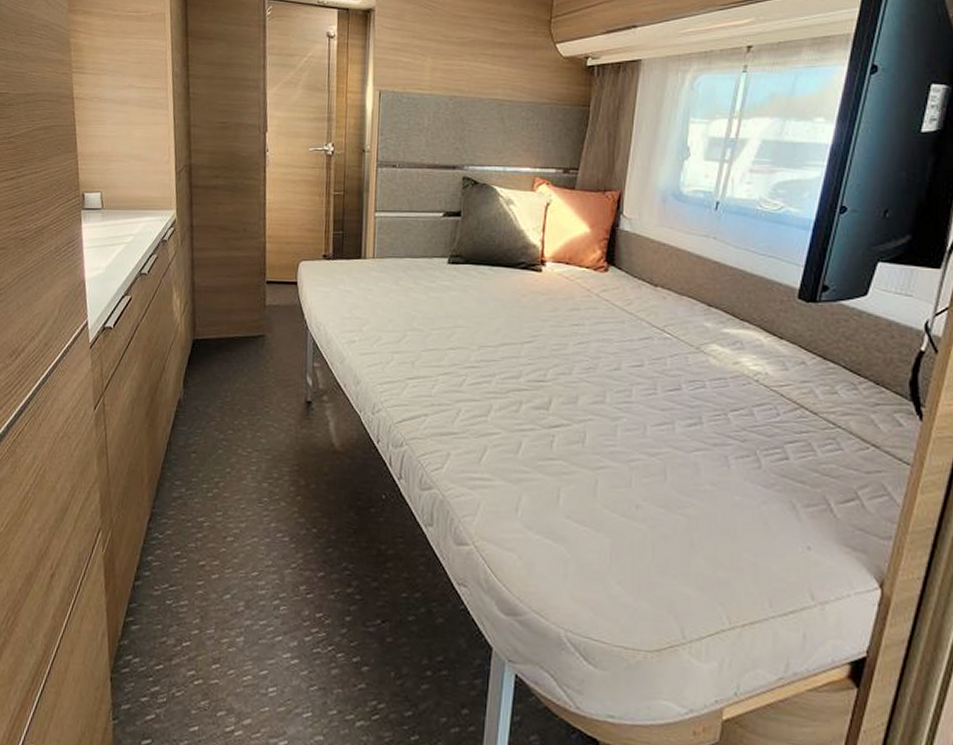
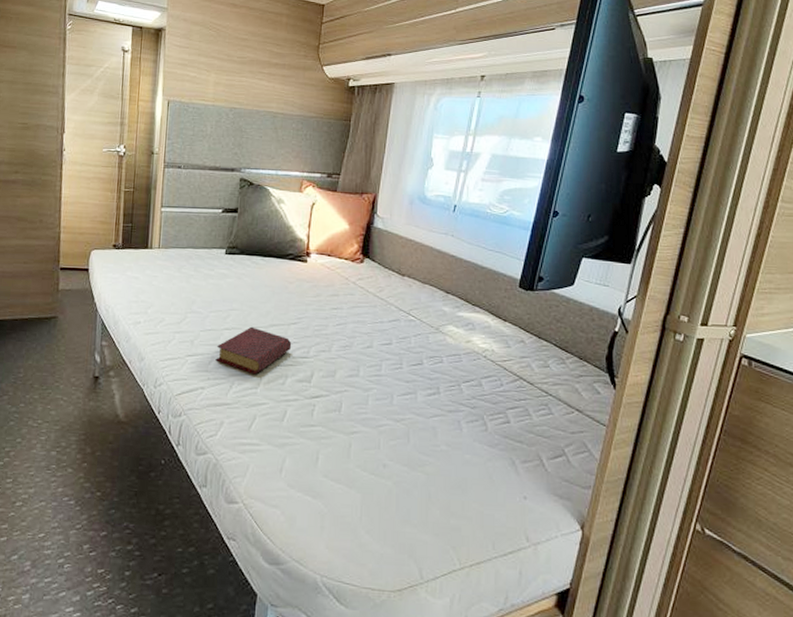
book: none [439,345,526,401] -> present [215,326,292,375]

